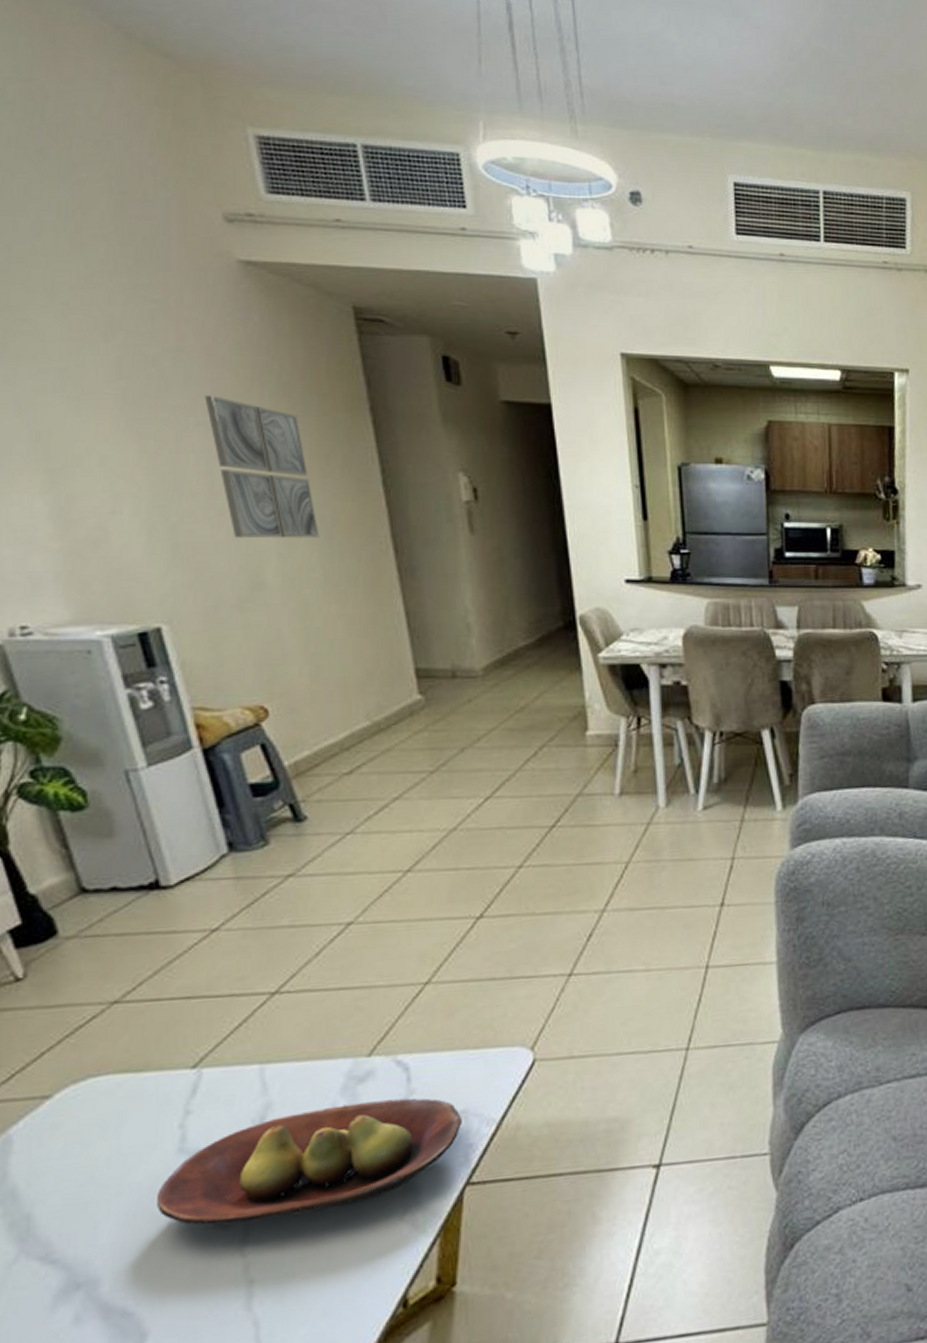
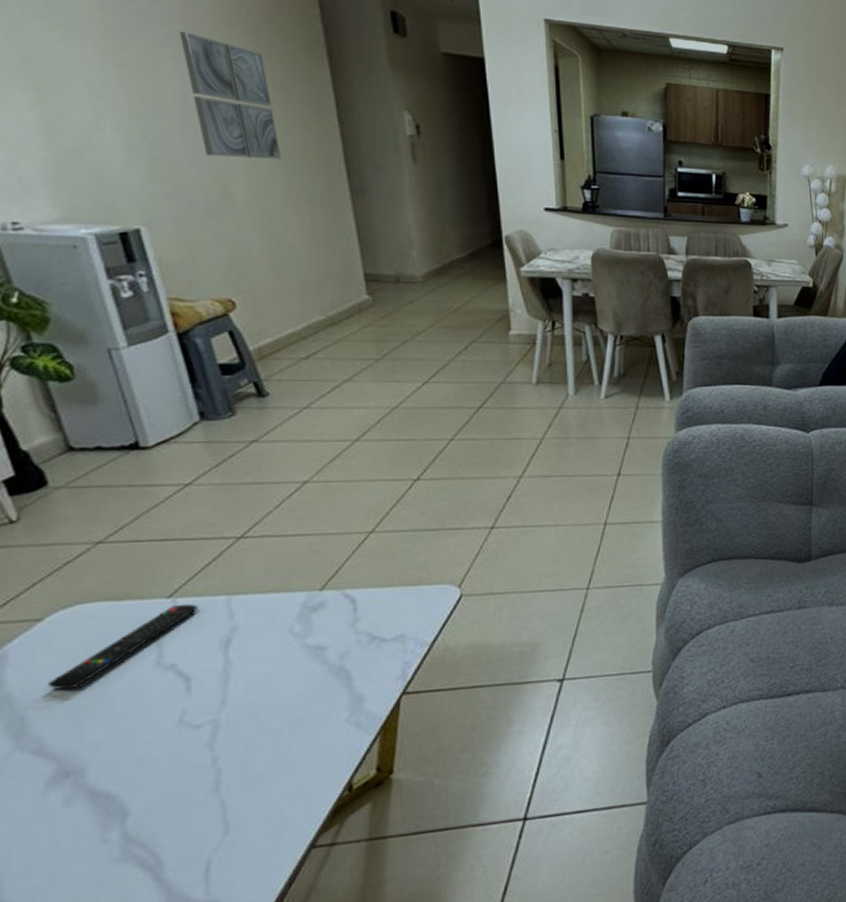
remote control: none [57,1075,226,1183] -> present [48,603,198,690]
fruit bowl: present [156,1097,462,1226] -> none [136,624,399,726]

